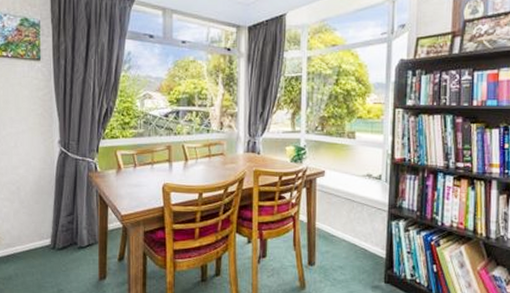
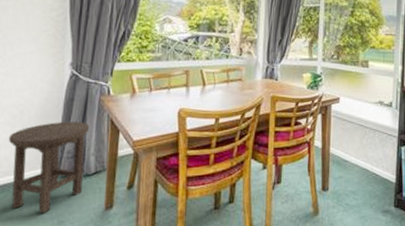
stool: none [8,197,80,282] -> present [8,121,90,213]

